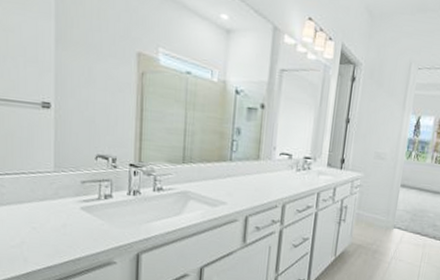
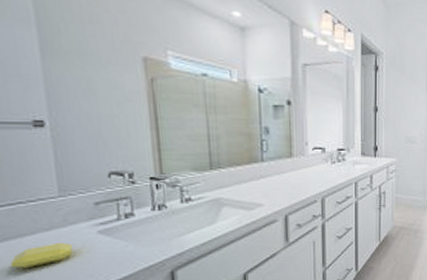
soap bar: none [9,212,60,233] -> present [10,242,74,269]

